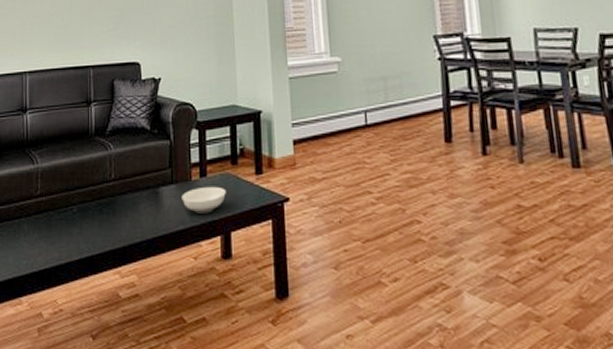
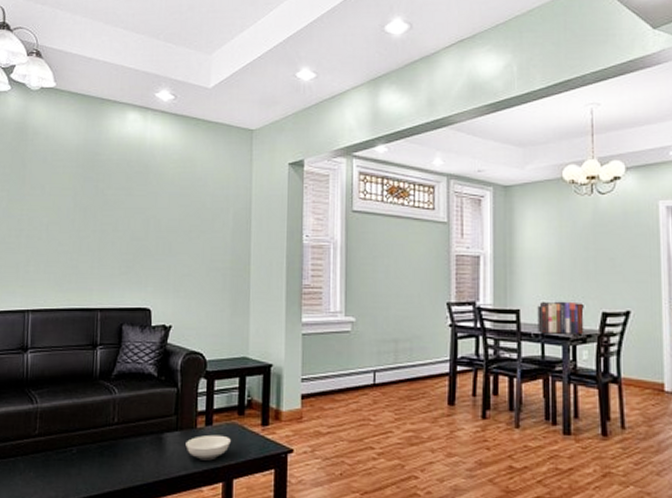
books: none [529,24,583,61] -> present [537,301,584,335]

